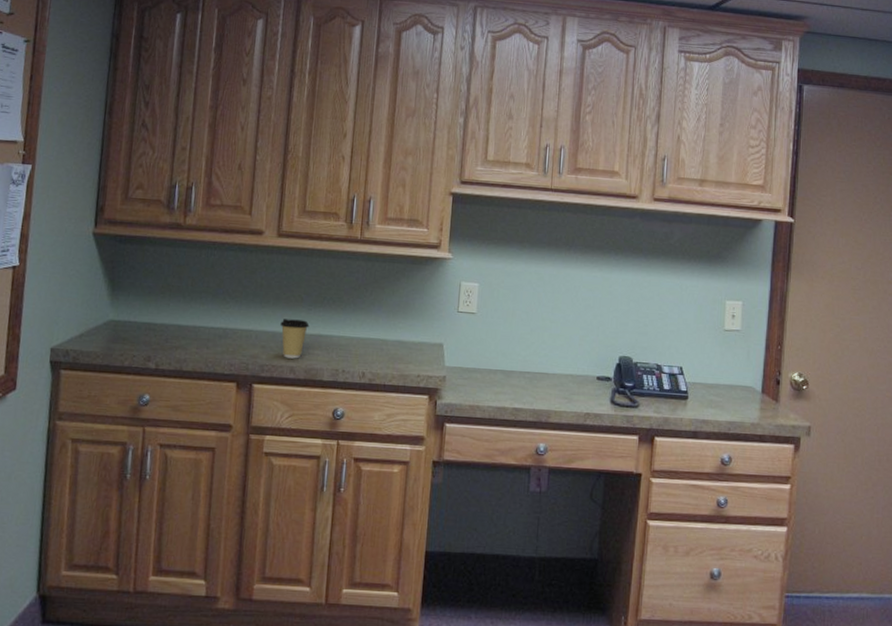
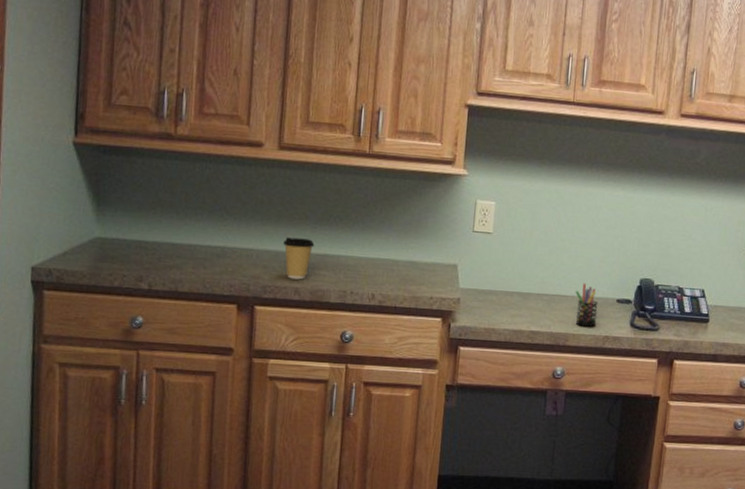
pen holder: none [556,360,579,404] -> present [575,283,598,327]

